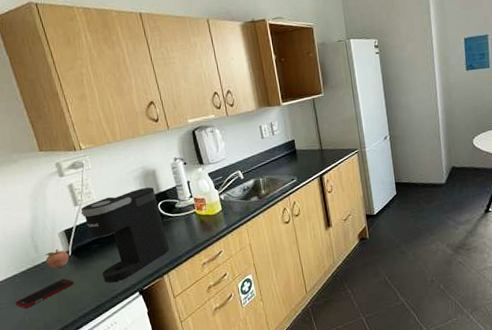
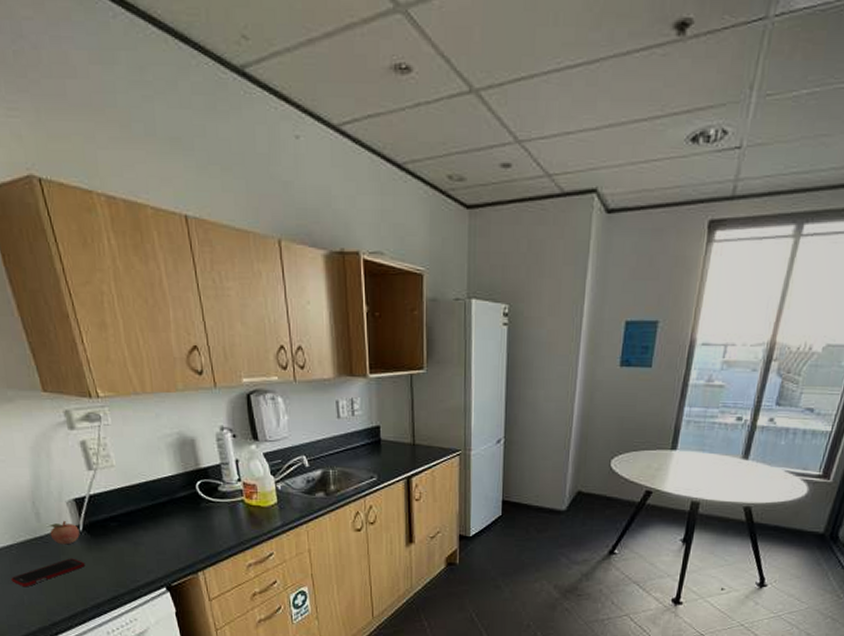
coffee maker: present [81,187,170,283] -> none [96,460,207,572]

